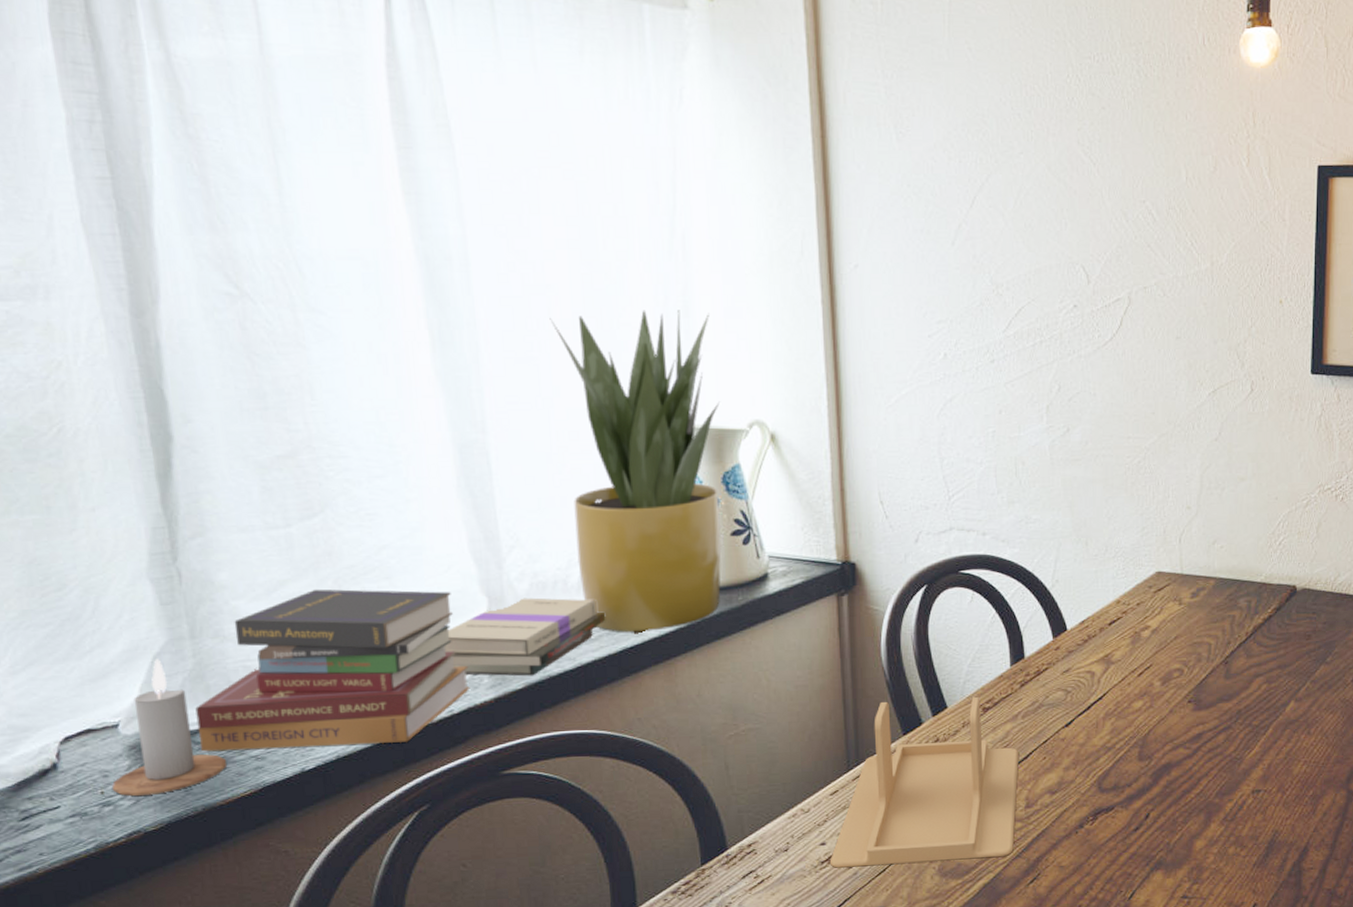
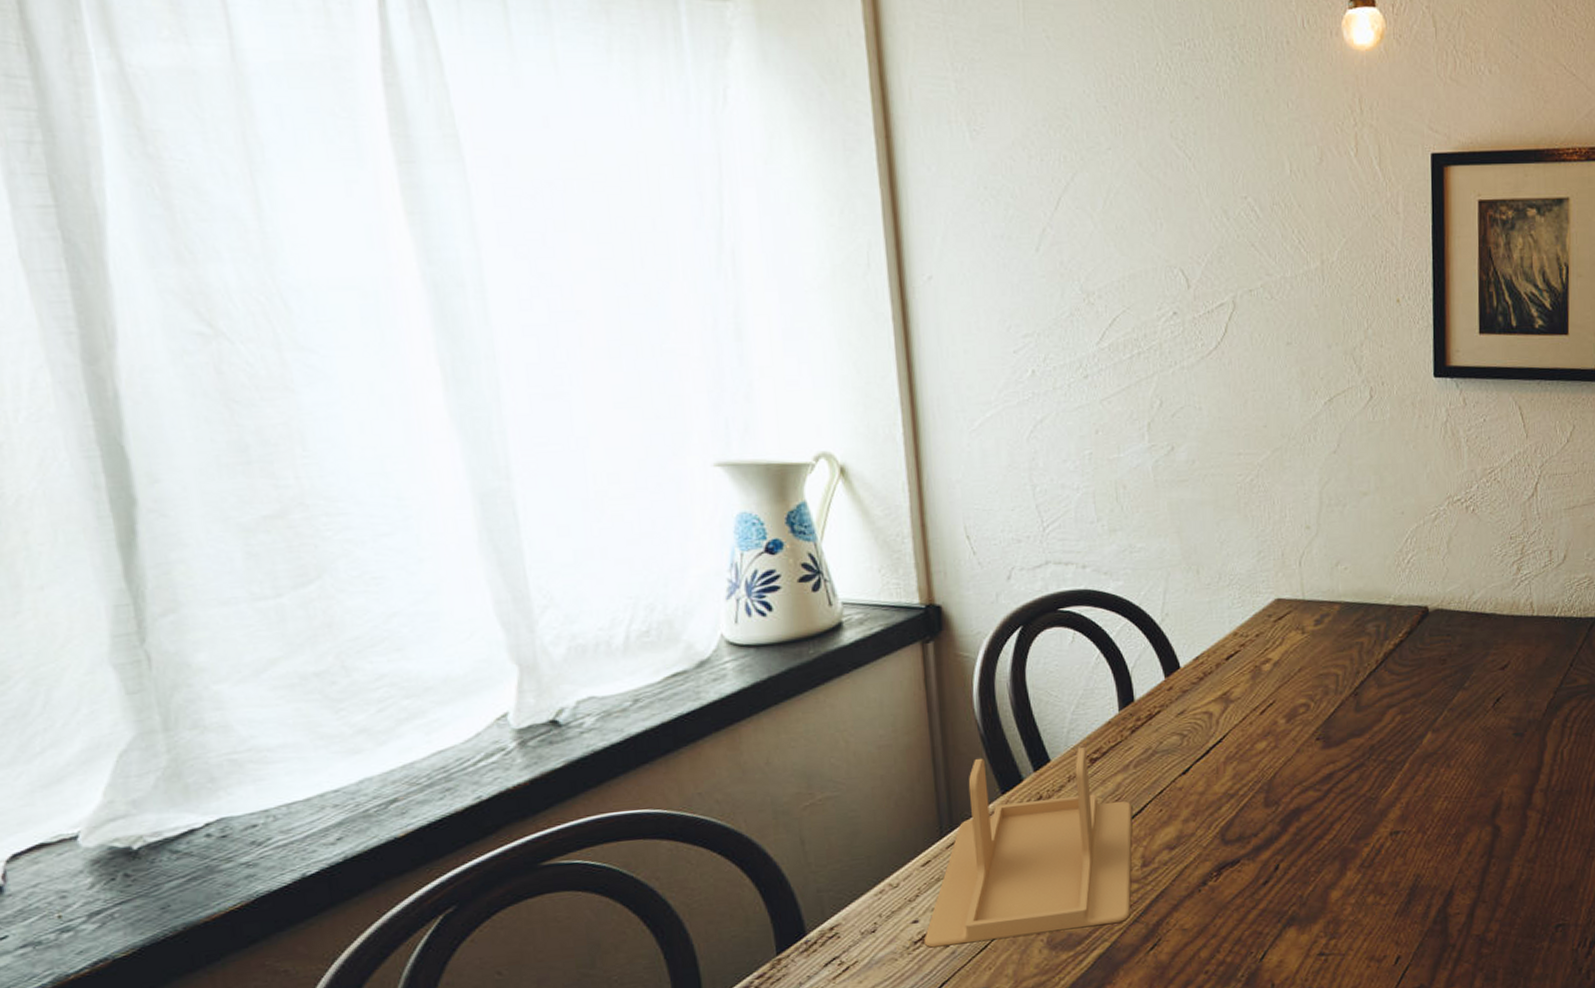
candle: present [111,658,226,797] -> none [71,756,211,919]
books: present [195,589,471,752] -> none [171,661,501,862]
books: present [443,597,606,676] -> none [468,661,658,755]
planter: present [549,310,722,632] -> none [581,333,789,697]

